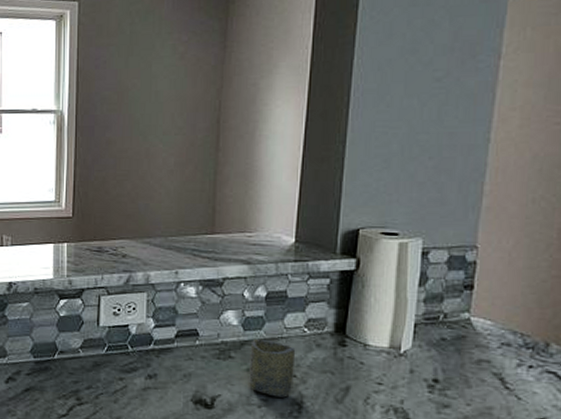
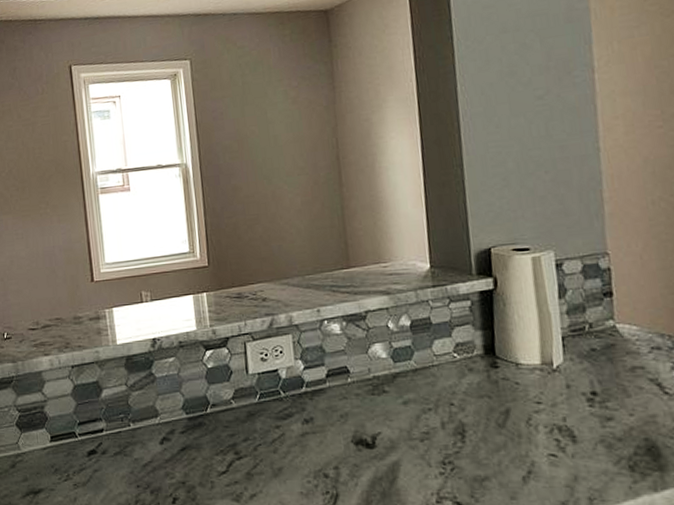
cup: present [249,338,296,398] -> none [402,369,451,429]

